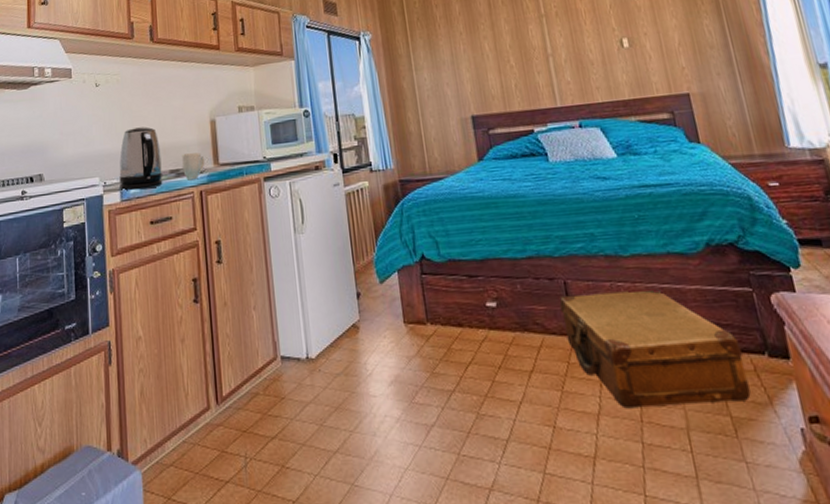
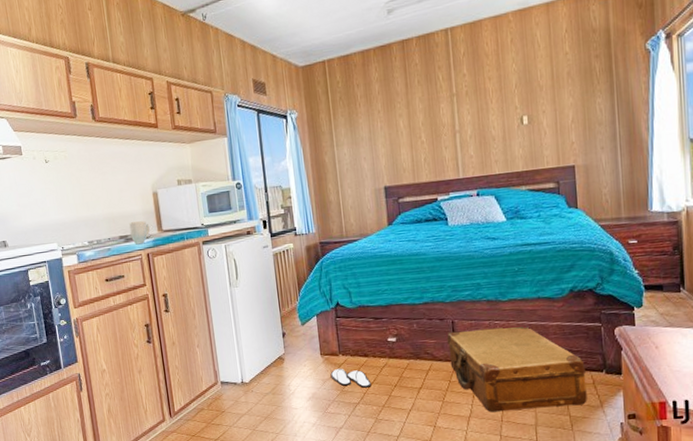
kettle: present [119,126,163,191] -> none [73,198,114,254]
slippers: none [416,341,469,369] -> present [330,368,372,388]

